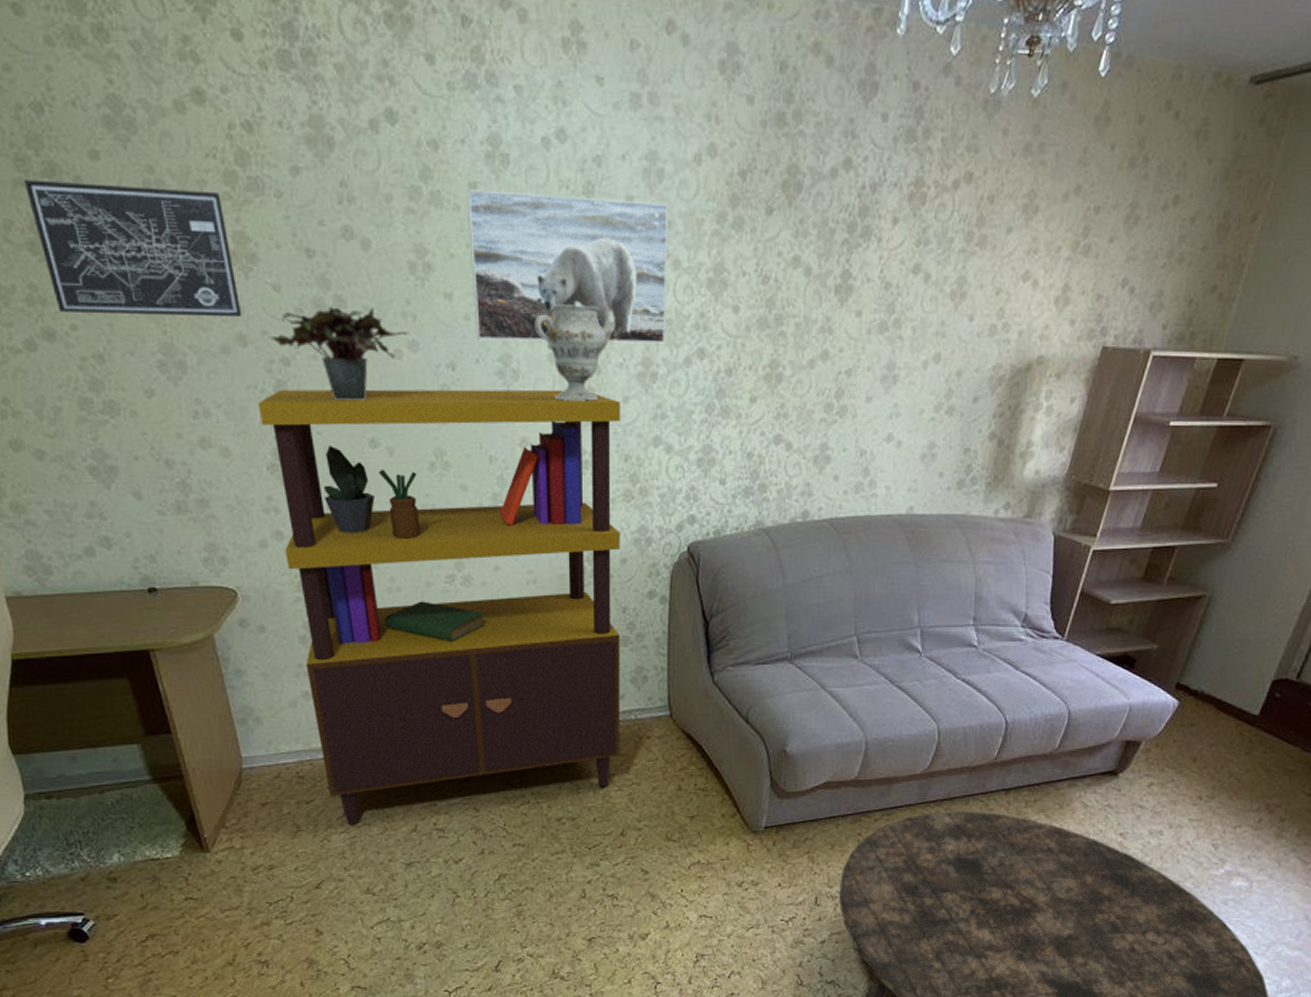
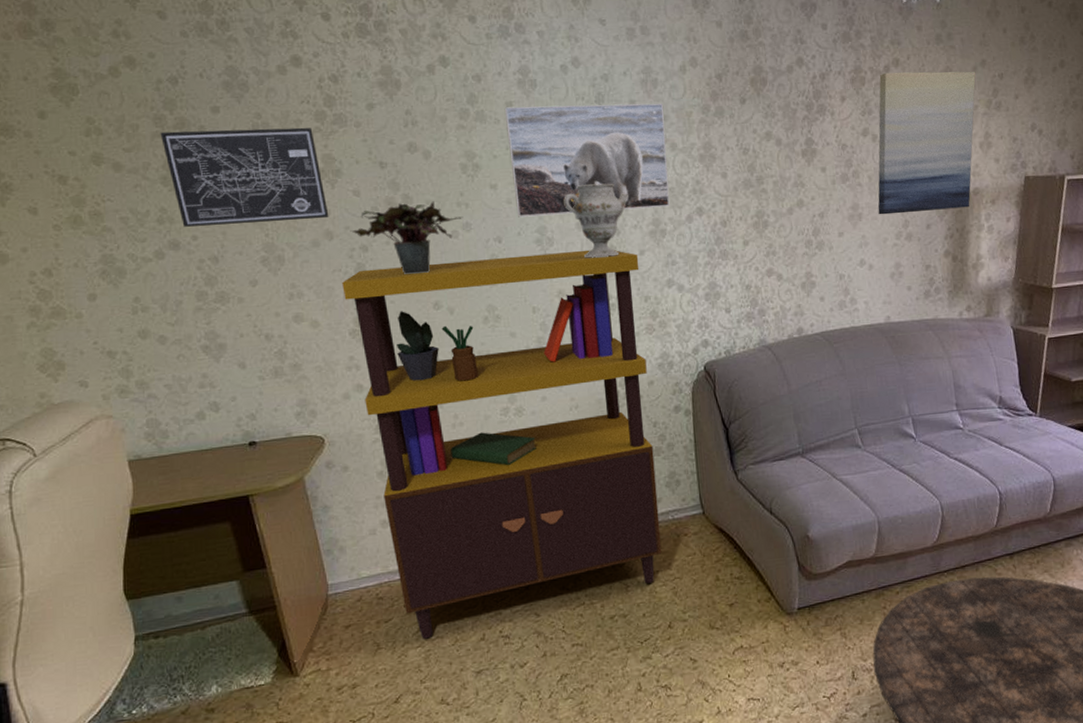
wall art: none [918,190,1067,380] -> present [878,71,976,215]

